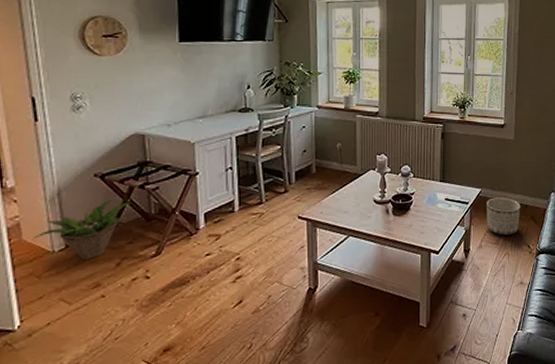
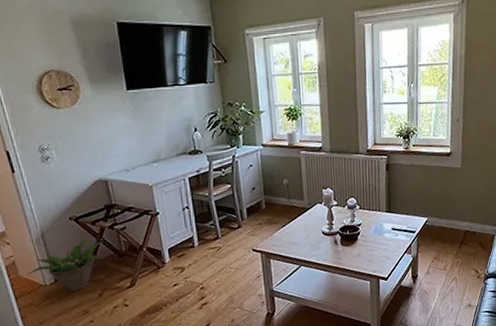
planter: present [486,197,521,236] -> none [433,225,469,262]

